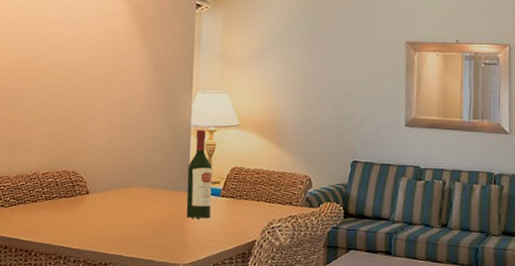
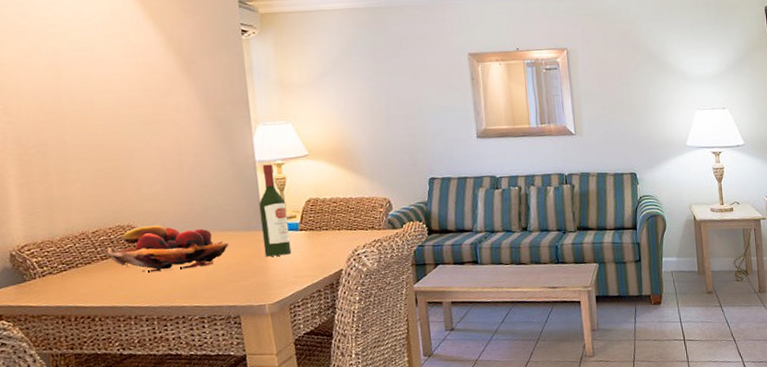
fruit basket: none [50,174,156,219] -> present [106,225,229,273]

